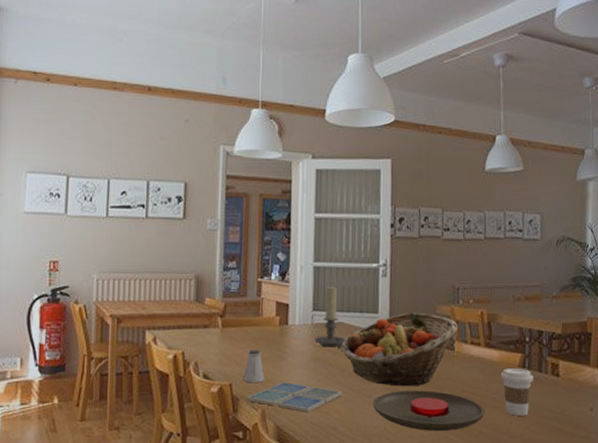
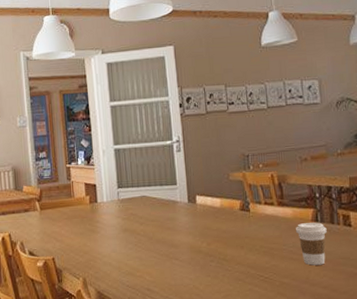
saltshaker: present [243,350,265,384] -> none [63,227,82,256]
drink coaster: present [246,382,342,412] -> none [68,252,152,277]
candle holder: present [315,286,347,348] -> none [122,165,151,219]
fruit basket: present [341,312,458,387] -> none [146,180,251,248]
plate: present [372,390,485,432] -> none [180,249,285,286]

